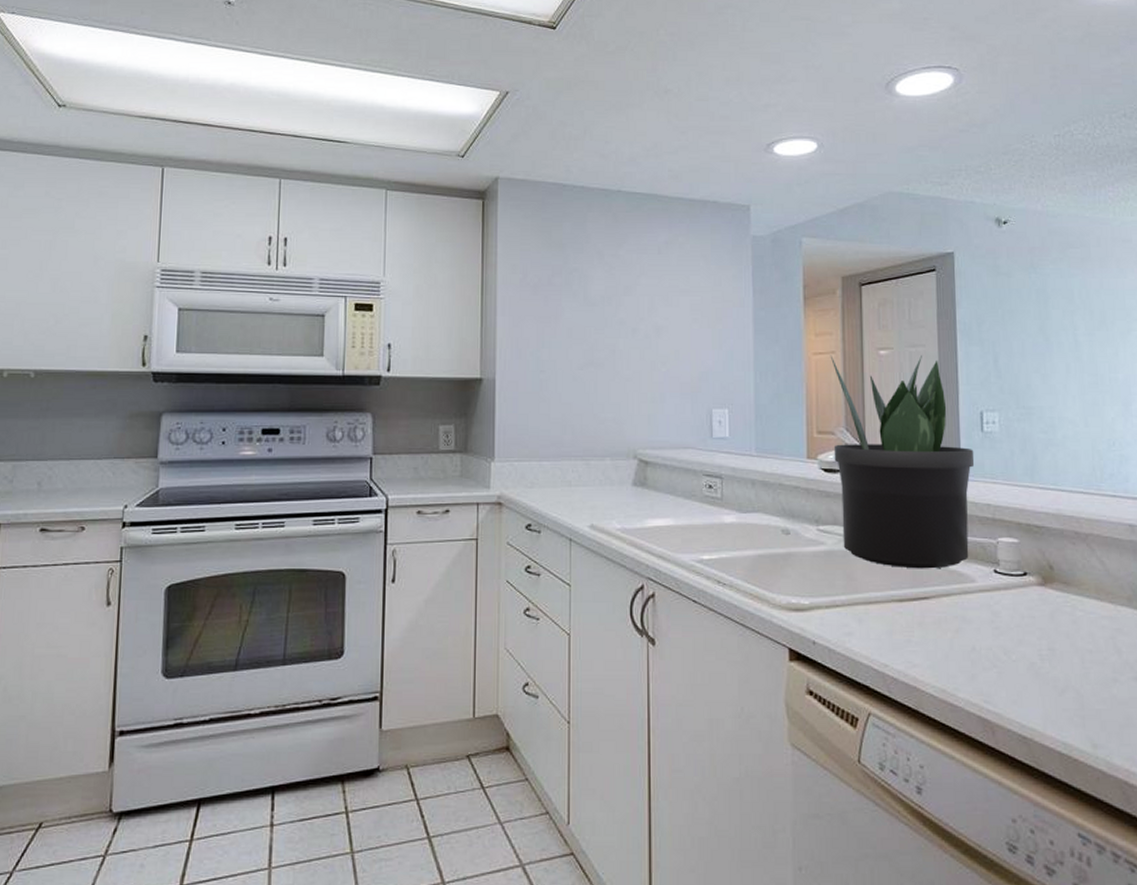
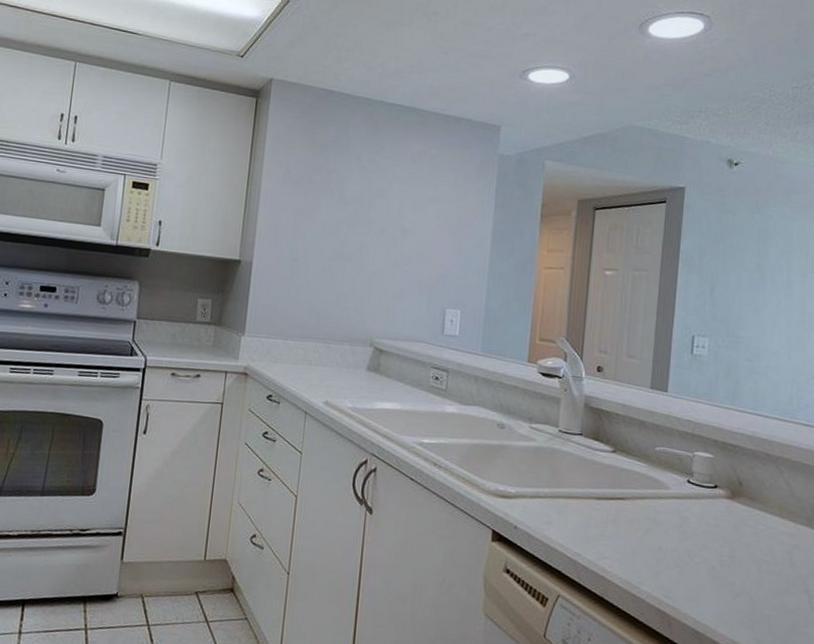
planter: present [830,355,975,569] -> none [551,270,682,474]

